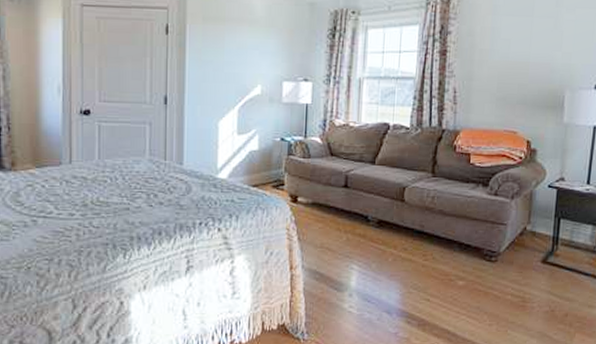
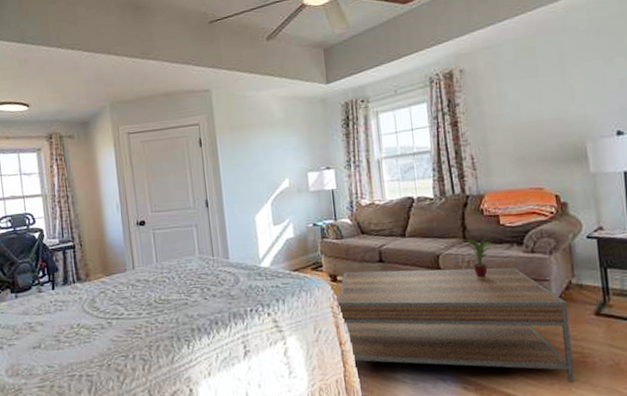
coffee table: none [294,194,518,326] -> present [337,267,575,383]
potted plant: none [429,173,460,215] -> present [460,237,492,278]

